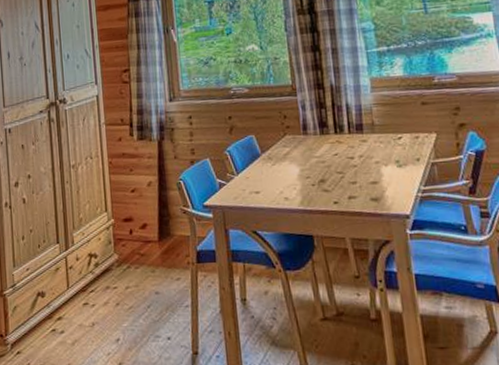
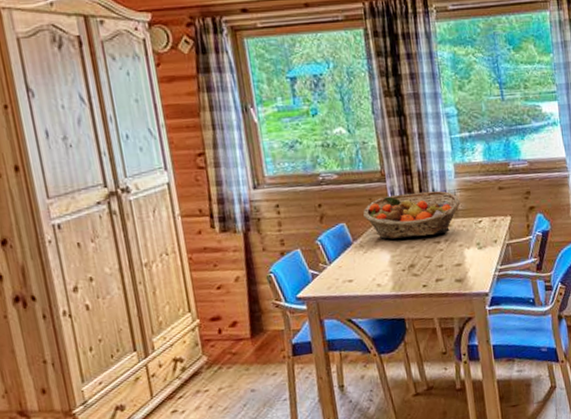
fruit basket: none [272,105,378,153] -> present [363,191,461,240]

